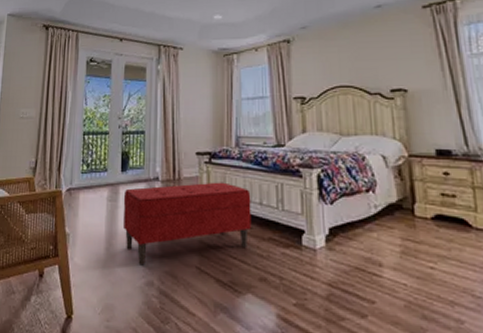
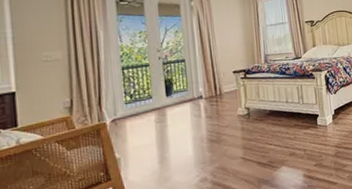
bench: present [123,182,252,266] -> none [171,91,282,168]

